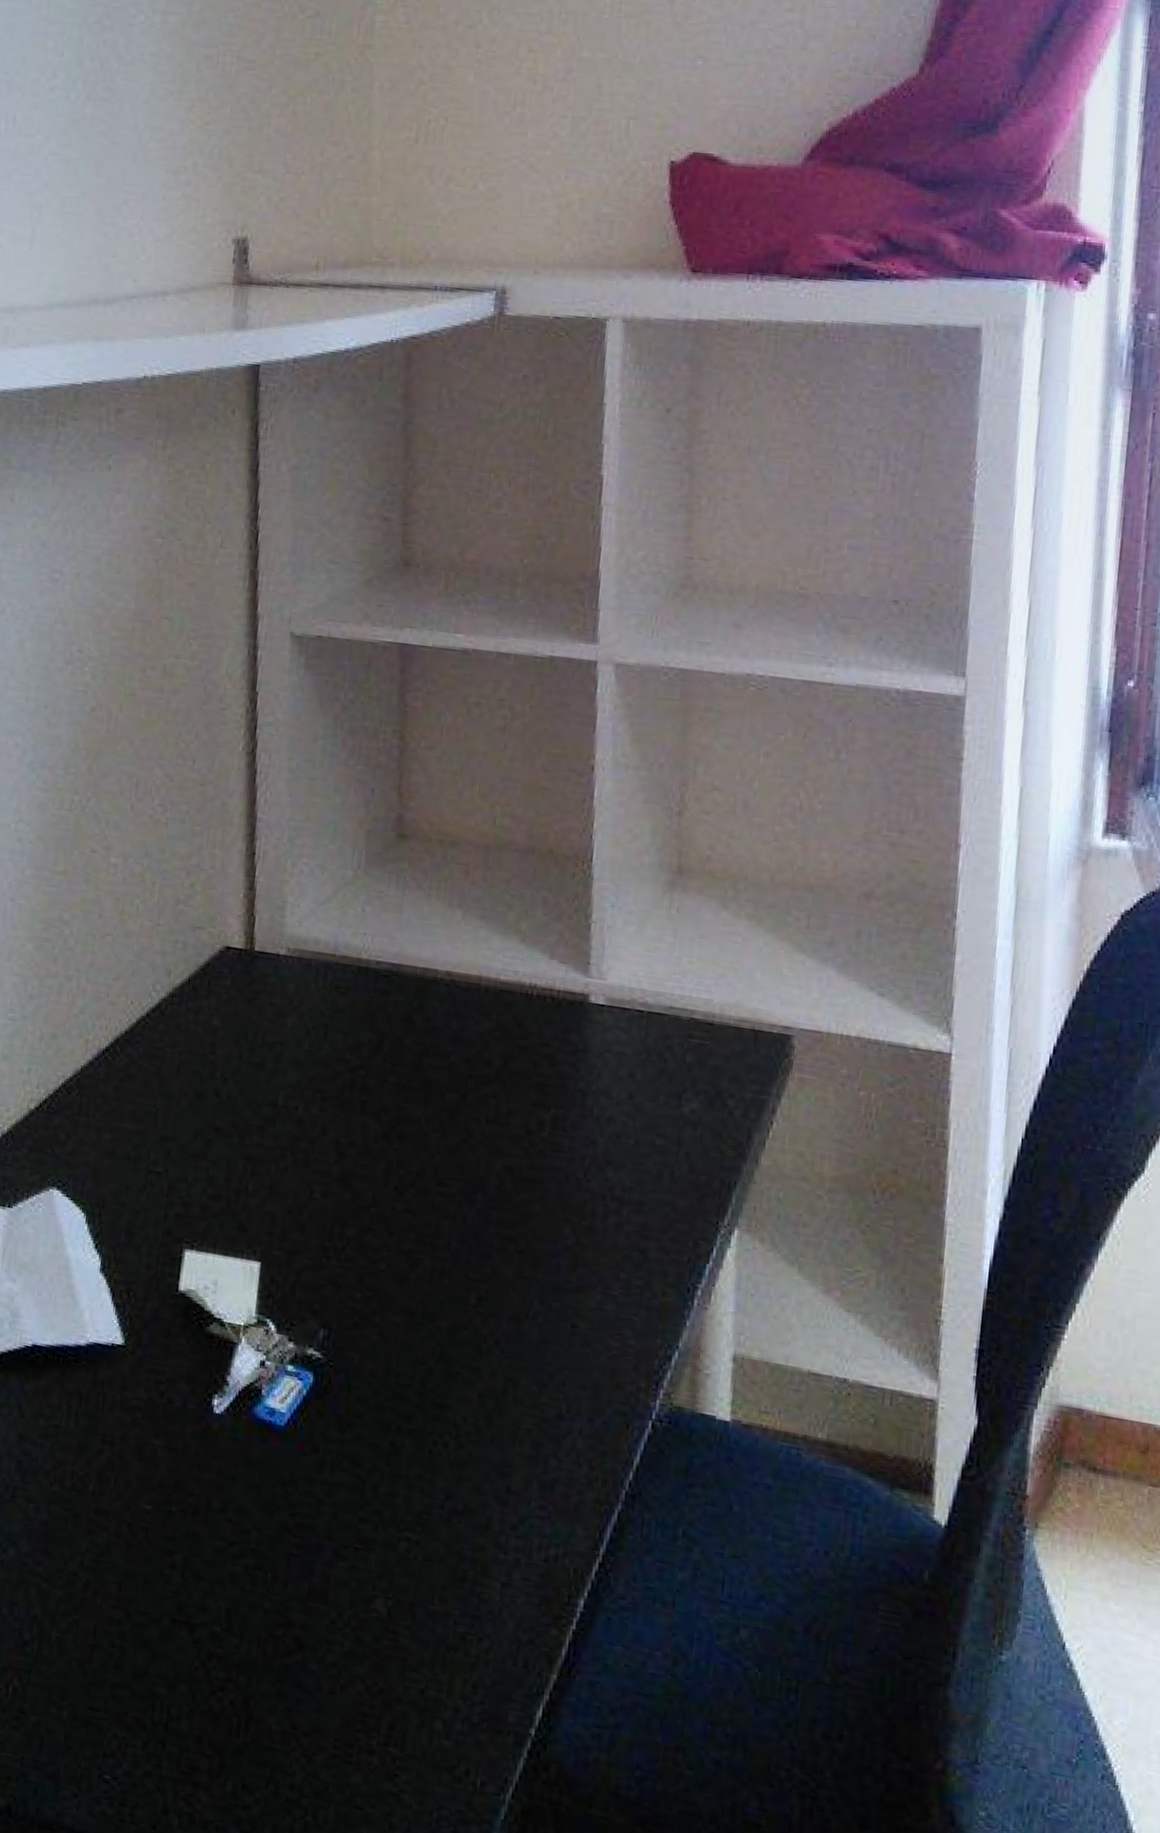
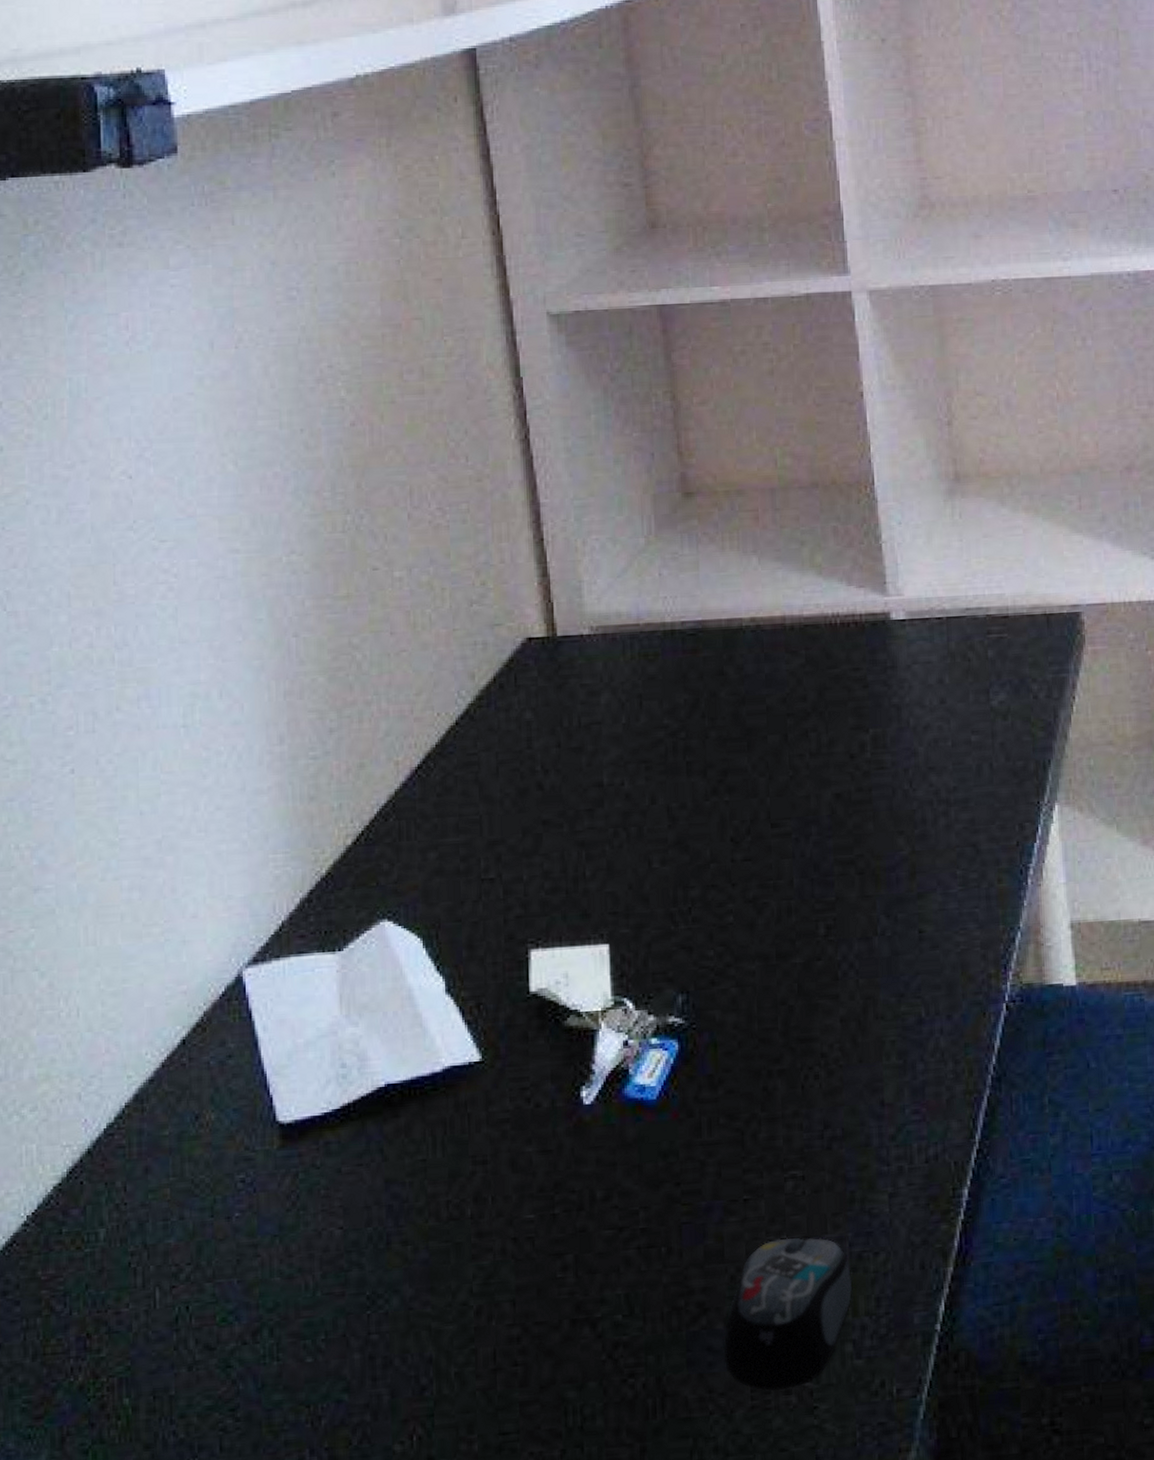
computer mouse: none [313,1596,452,1750] -> present [723,1237,852,1392]

